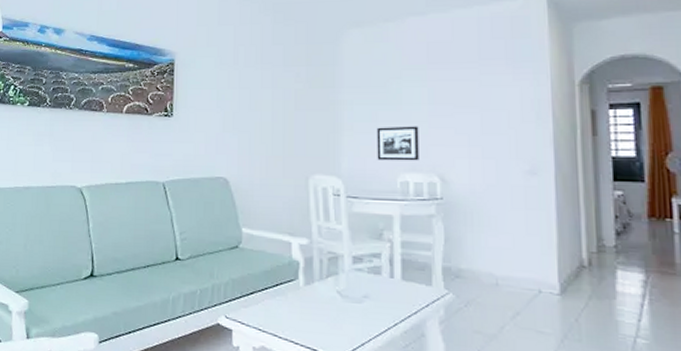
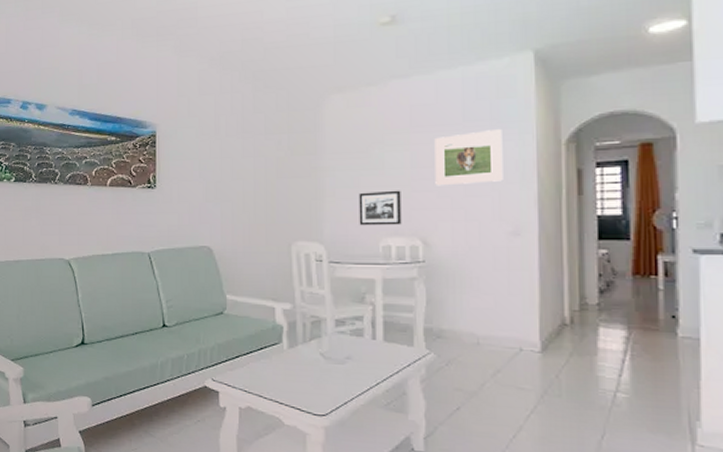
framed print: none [451,67,519,123] -> present [434,128,503,186]

